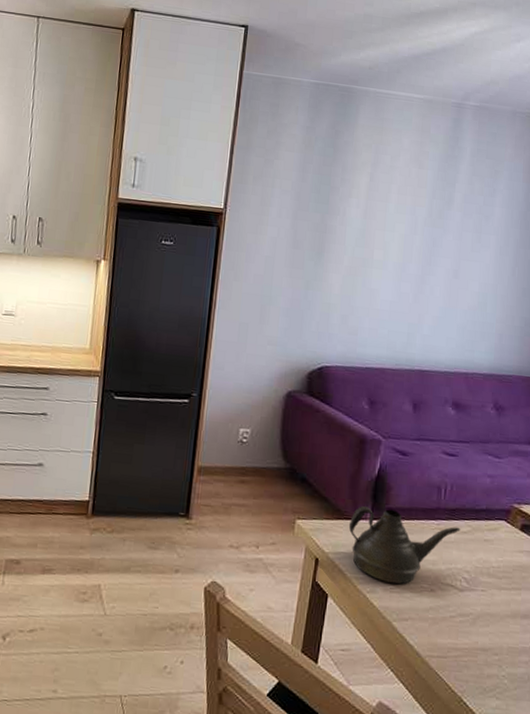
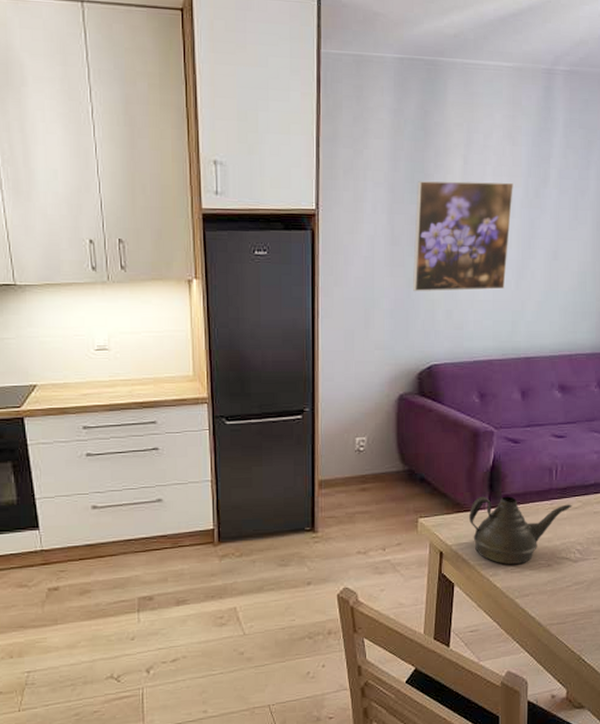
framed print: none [310,192,417,301] -> present [413,180,513,292]

